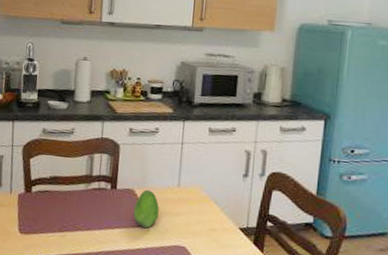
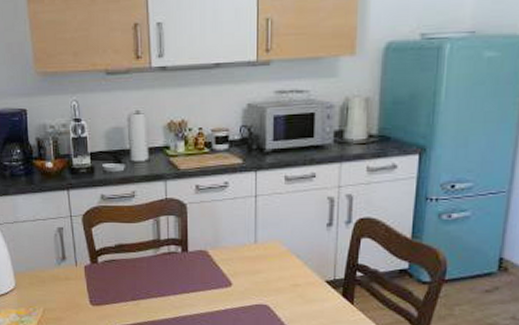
fruit: present [133,189,159,228] -> none [208,249,236,289]

